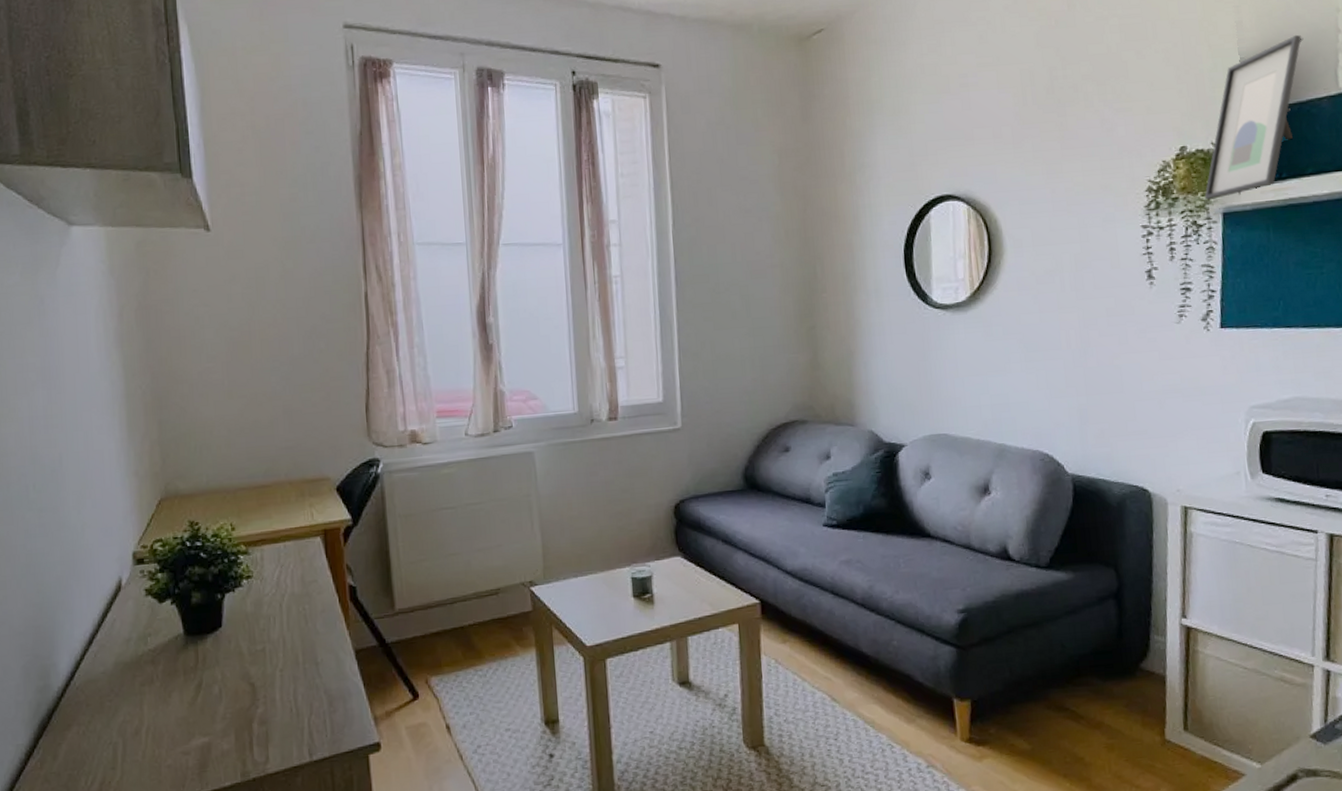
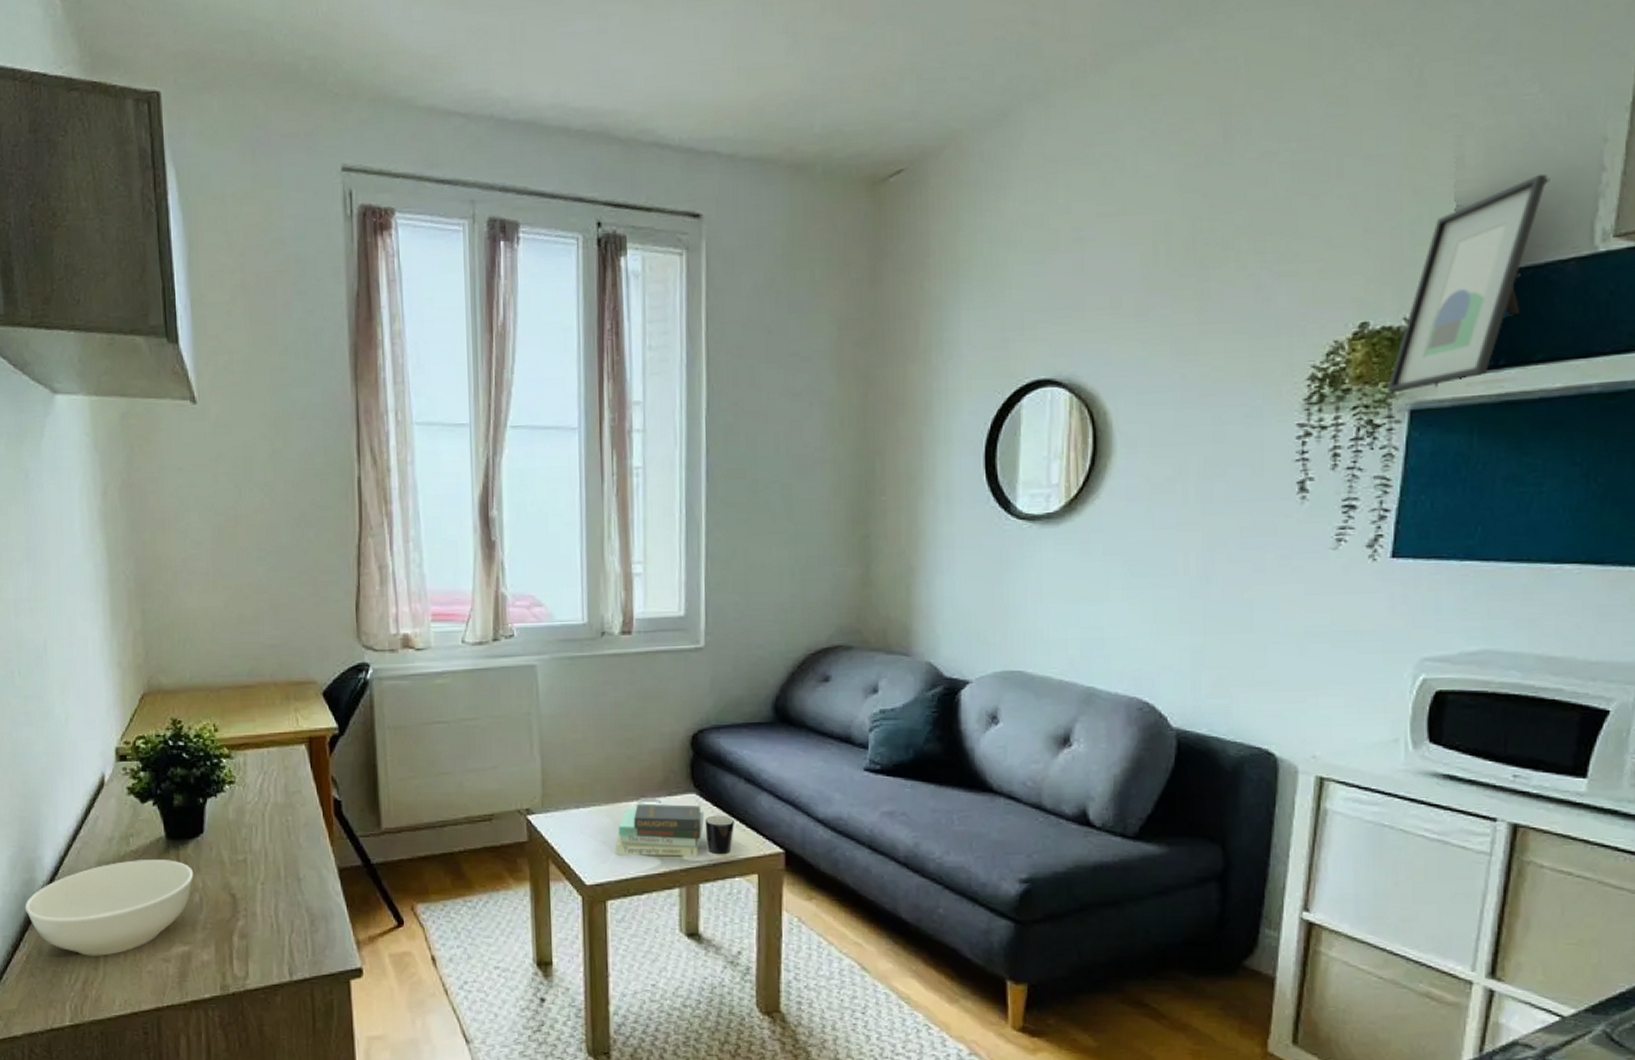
bowl: none [39,655,213,757] -> present [24,860,194,956]
books: none [611,567,689,617] -> present [615,803,705,857]
mug: none [689,574,716,612] -> present [705,815,734,858]

